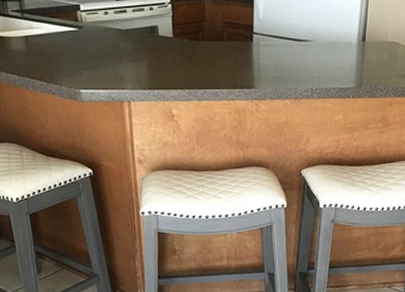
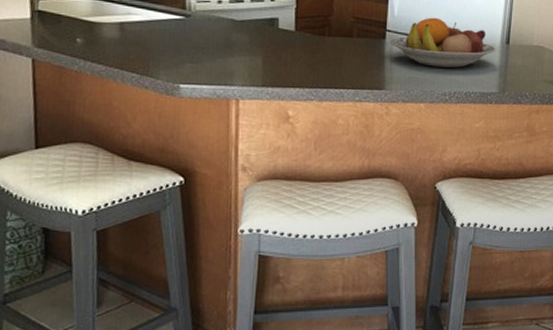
fruit bowl: none [256,18,353,66] -> present [389,17,496,68]

